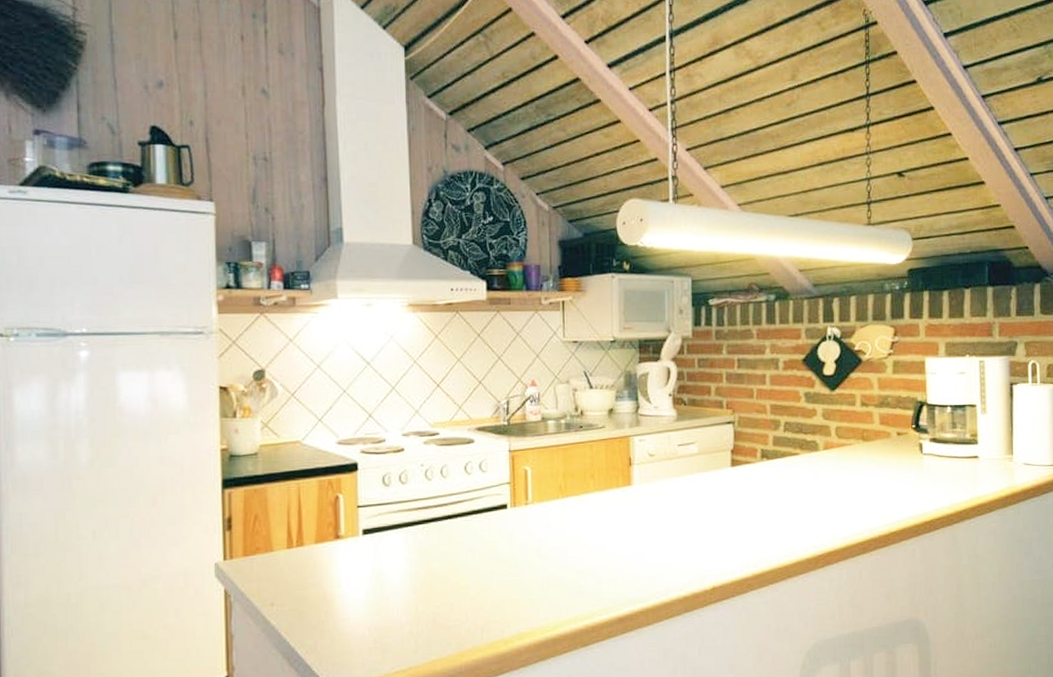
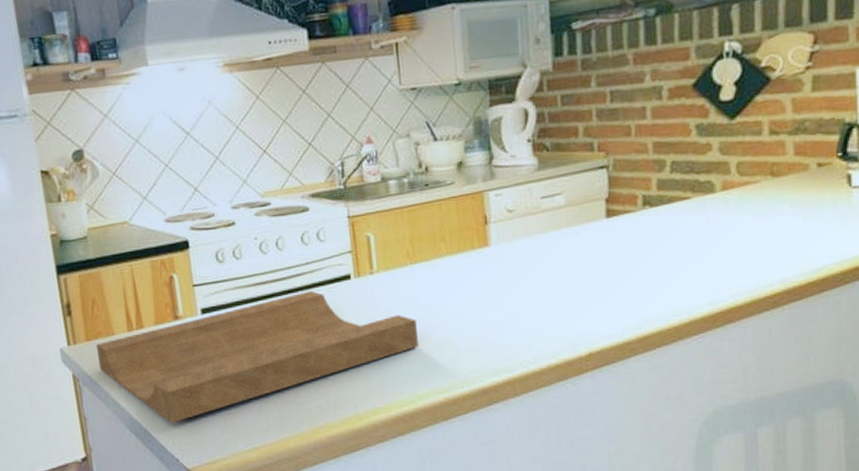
cutting board: none [253,517,564,644] -> present [96,290,419,424]

